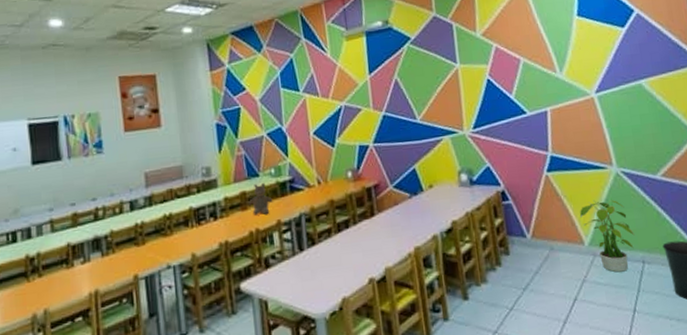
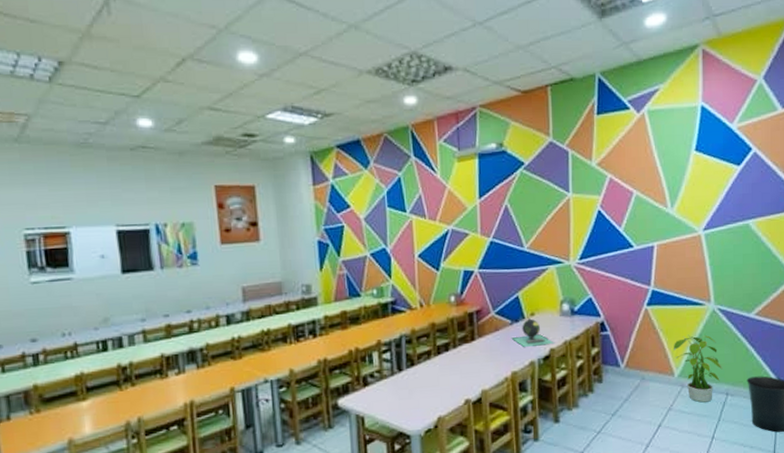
stuffed animal: present [249,183,273,216] -> none [349,303,374,335]
globe: none [411,191,456,221] -> present [511,318,554,347]

